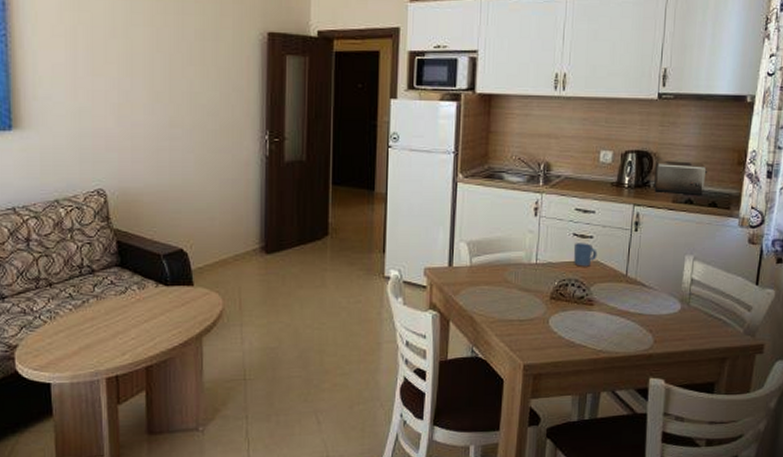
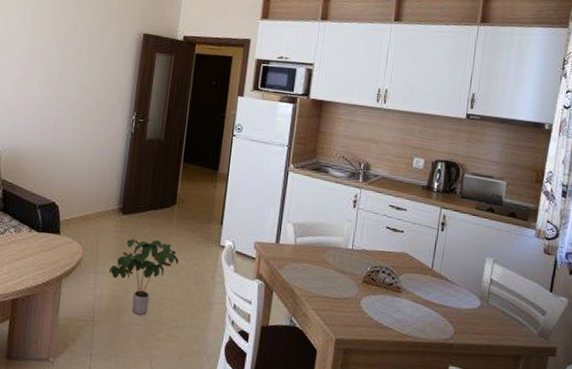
potted plant: none [256,280,338,367] -> present [108,238,179,316]
mug: present [573,243,598,267] -> none [385,235,407,258]

